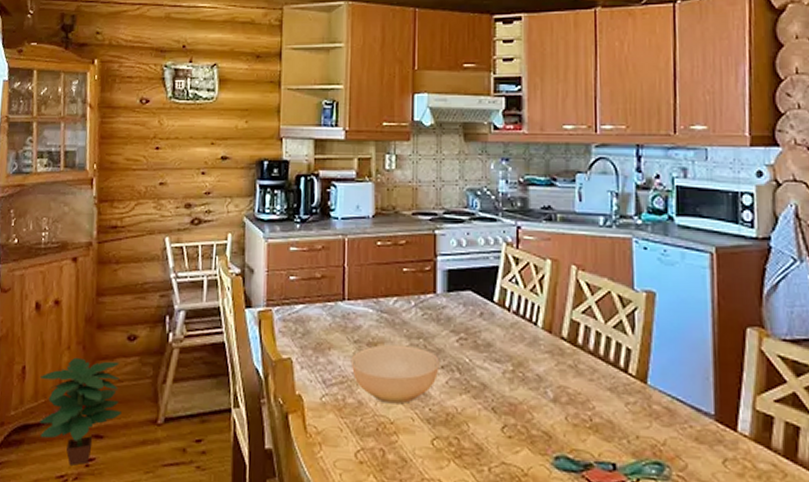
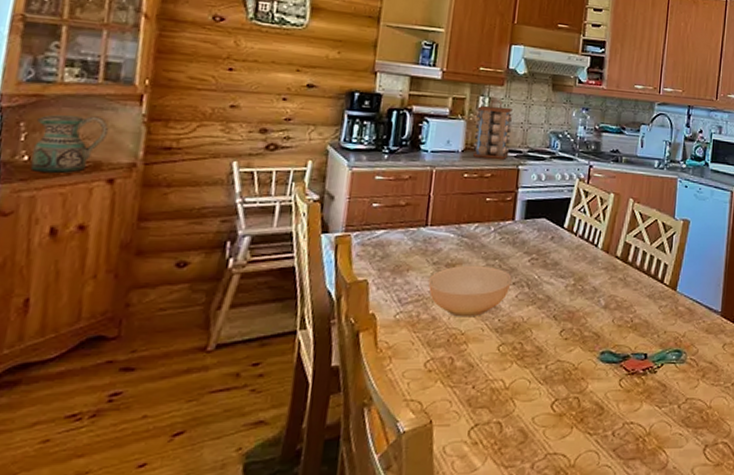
ceramic pitcher: none [19,201,71,253] -> present [30,114,110,173]
potted plant: present [39,357,121,466] -> none [45,286,162,402]
spice rack: none [384,156,424,225] -> present [473,99,513,160]

